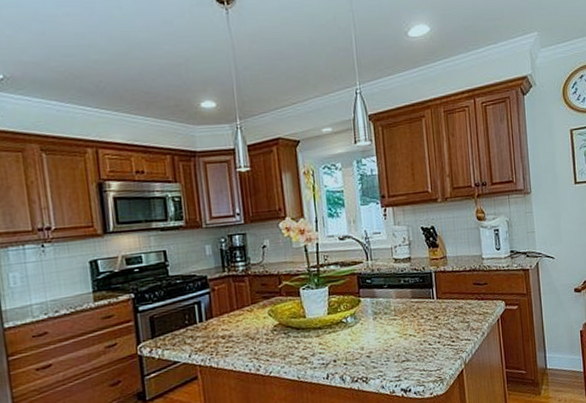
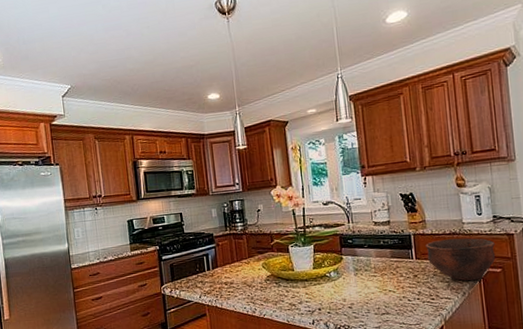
bowl: none [446,274,513,320] -> present [425,237,496,281]

